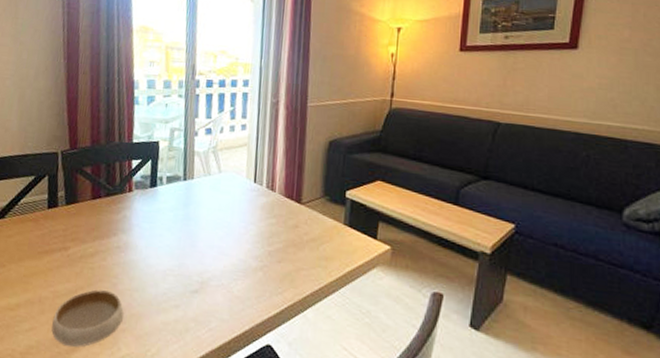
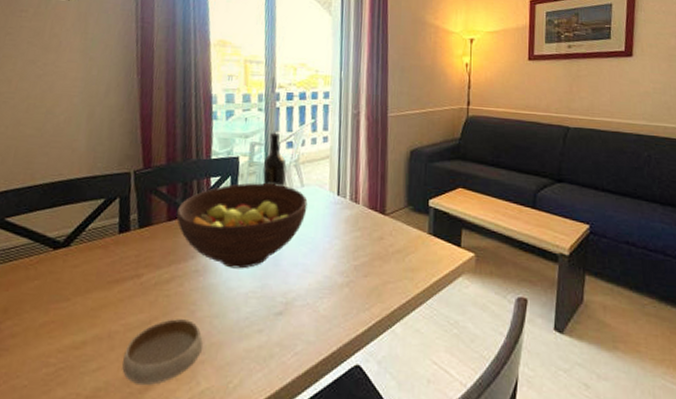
fruit bowl: none [100,167,225,248] -> present [176,183,308,269]
wine bottle: none [181,118,206,173] -> present [263,132,288,188]

